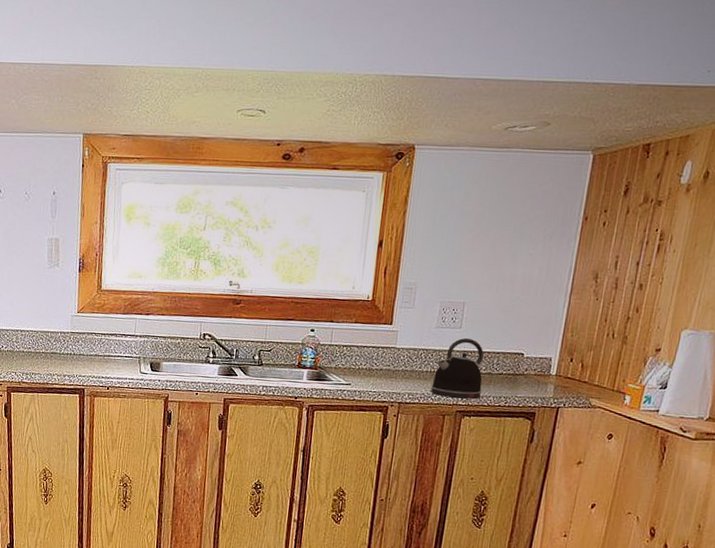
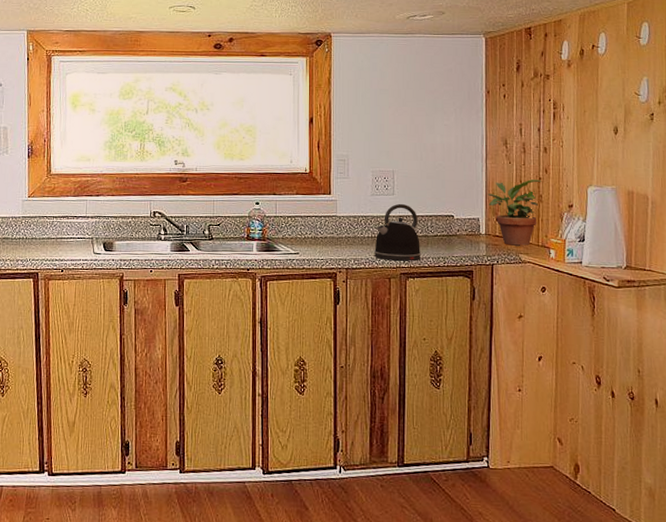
potted plant: none [564,318,630,390] -> present [488,179,542,246]

